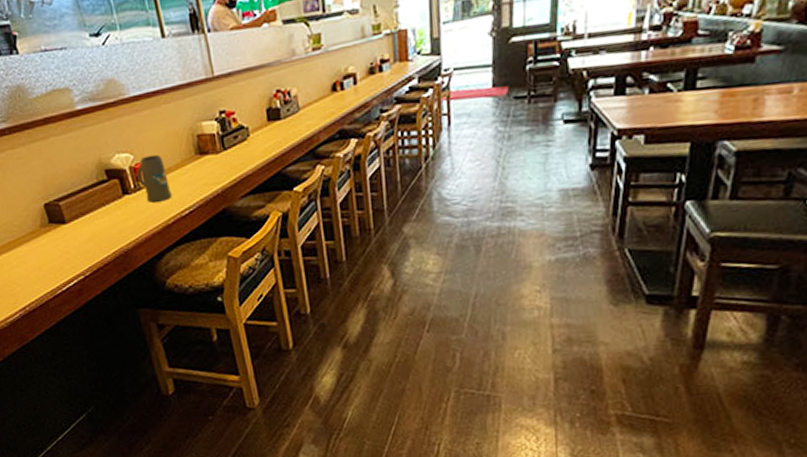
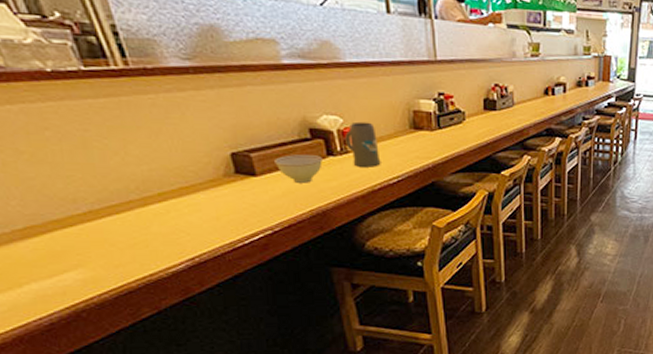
bowl: none [79,196,120,226] -> present [274,155,323,183]

